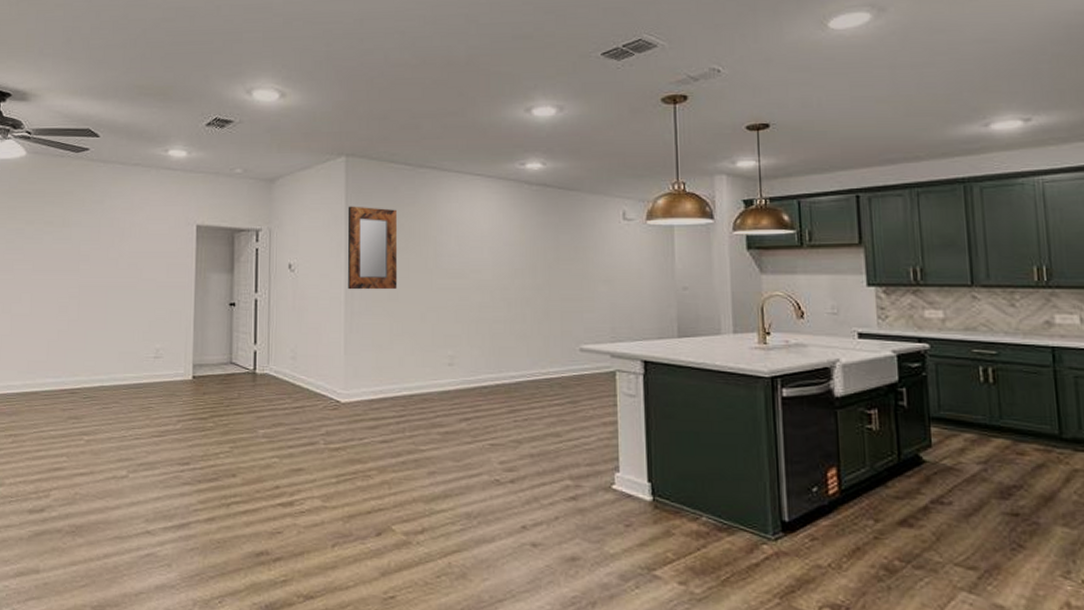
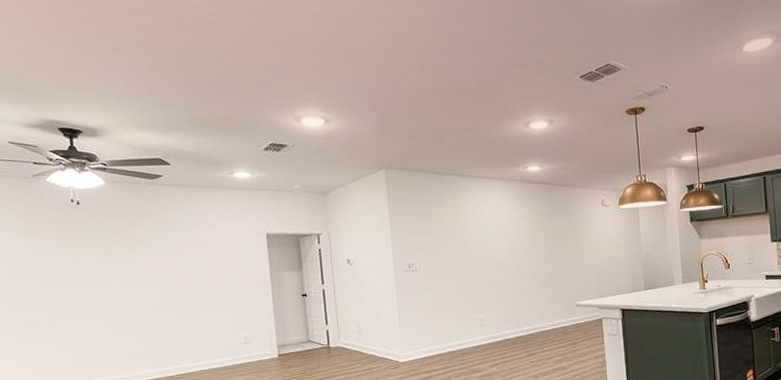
home mirror: present [347,206,398,290] -> none [390,209,436,276]

